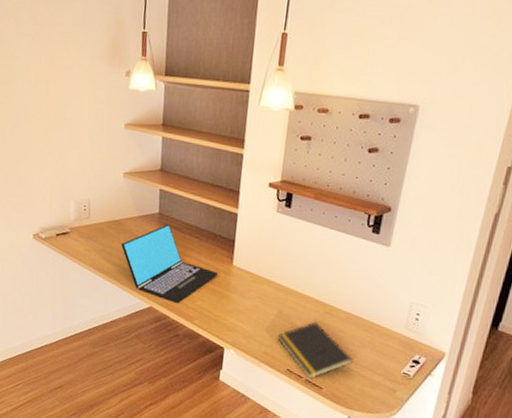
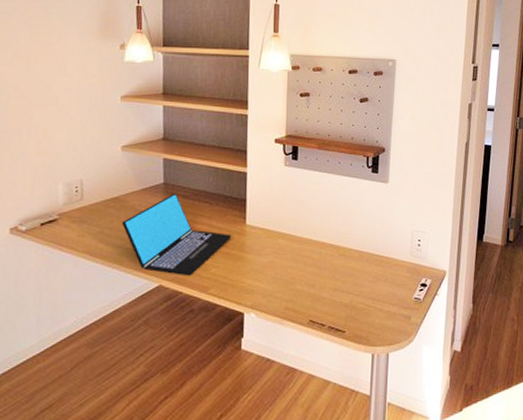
notepad: present [277,321,353,379] -> none [296,265,369,325]

